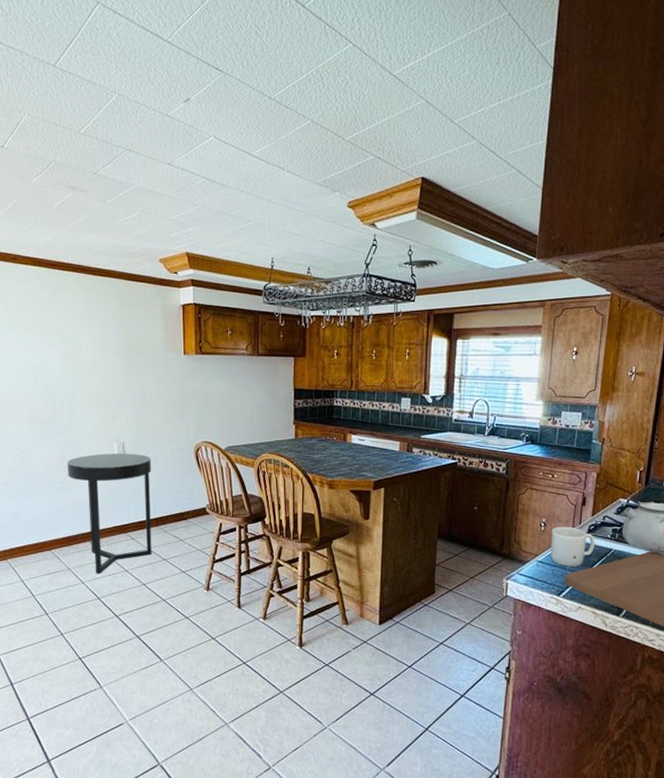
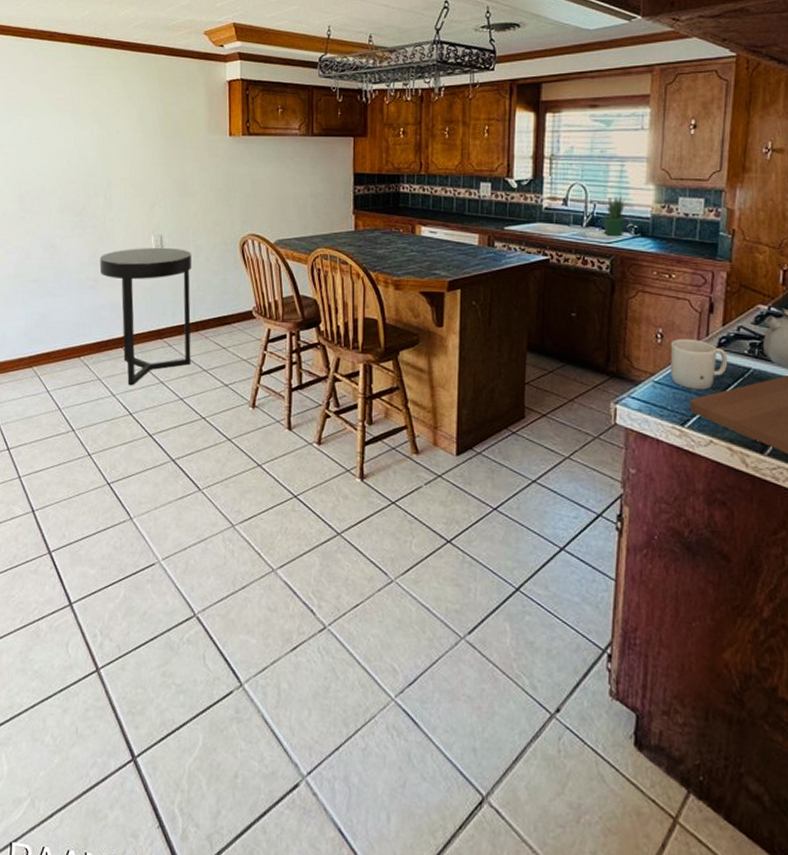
planter: none [501,409,519,444] -> present [603,195,625,237]

